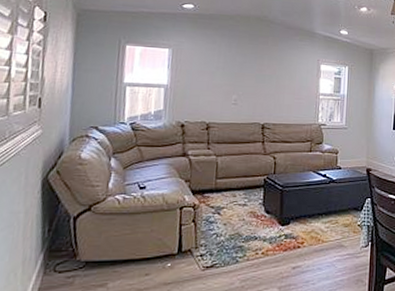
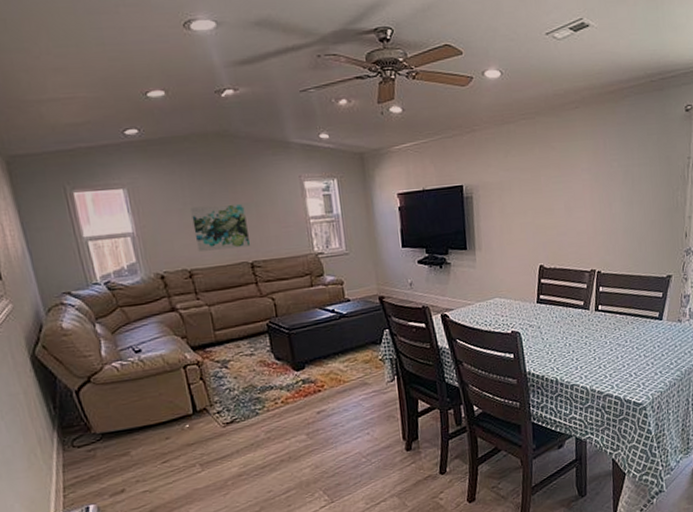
wall art: none [219,72,267,110] -> present [190,204,251,252]

